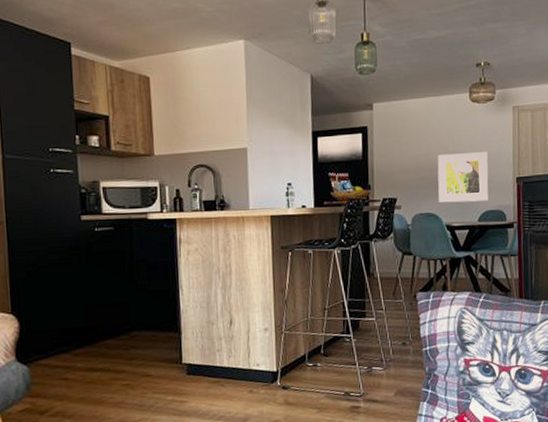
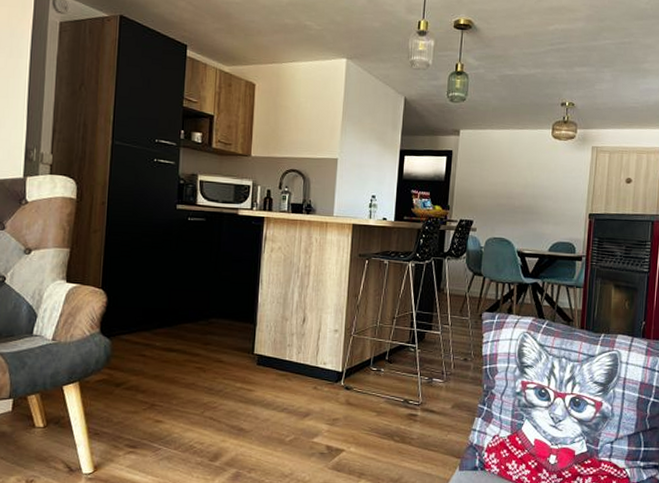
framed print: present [437,151,489,203] -> none [512,184,564,233]

